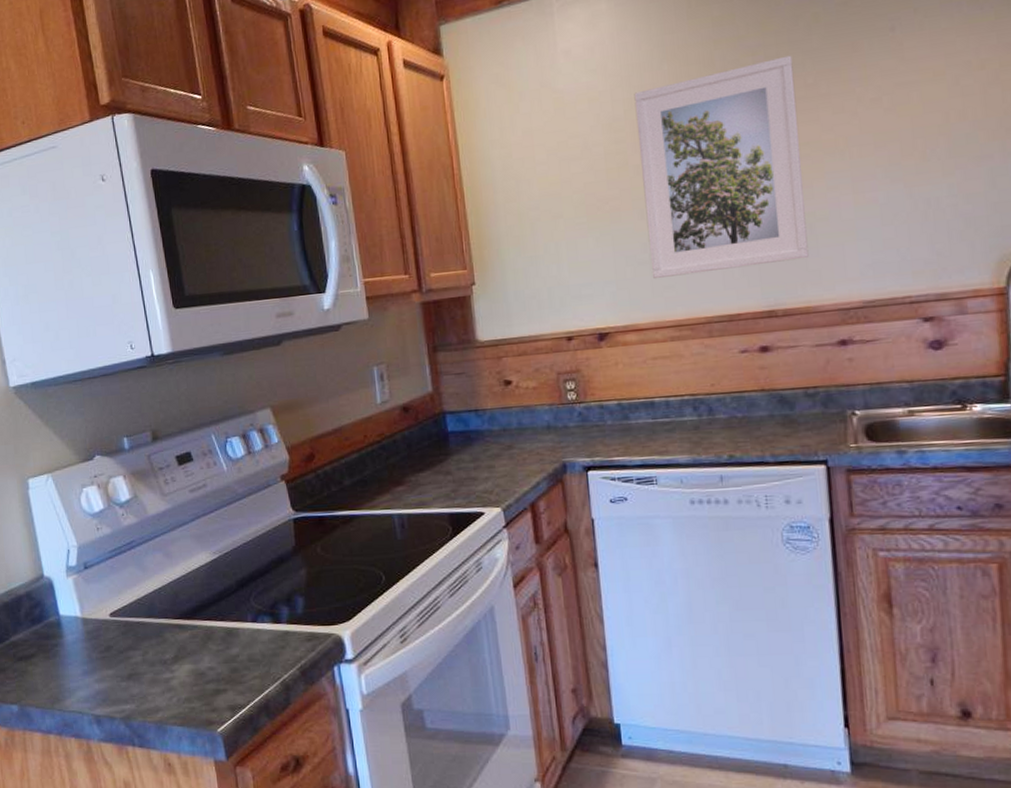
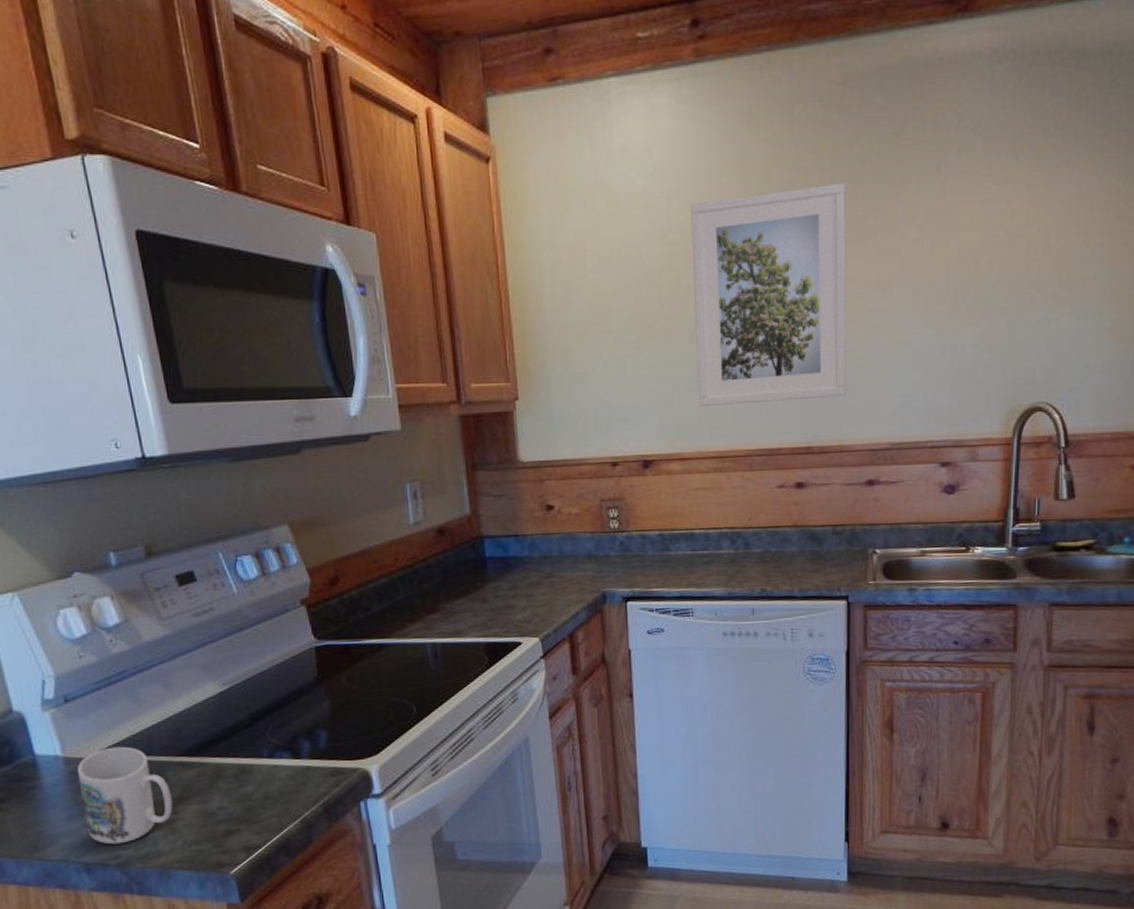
mug: none [92,609,170,699] -> present [77,746,173,845]

